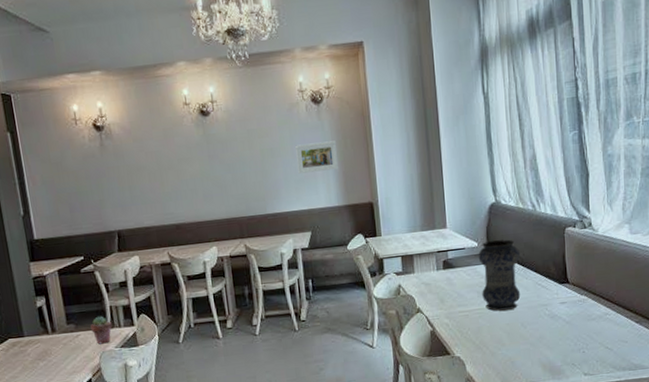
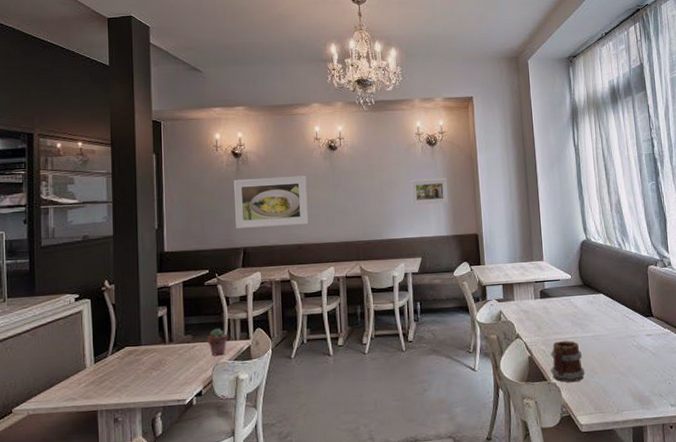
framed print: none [98,147,185,210] -> present [233,175,309,228]
mug: none [454,313,492,356] -> present [550,341,585,383]
vase: present [478,239,521,311] -> none [571,273,611,340]

